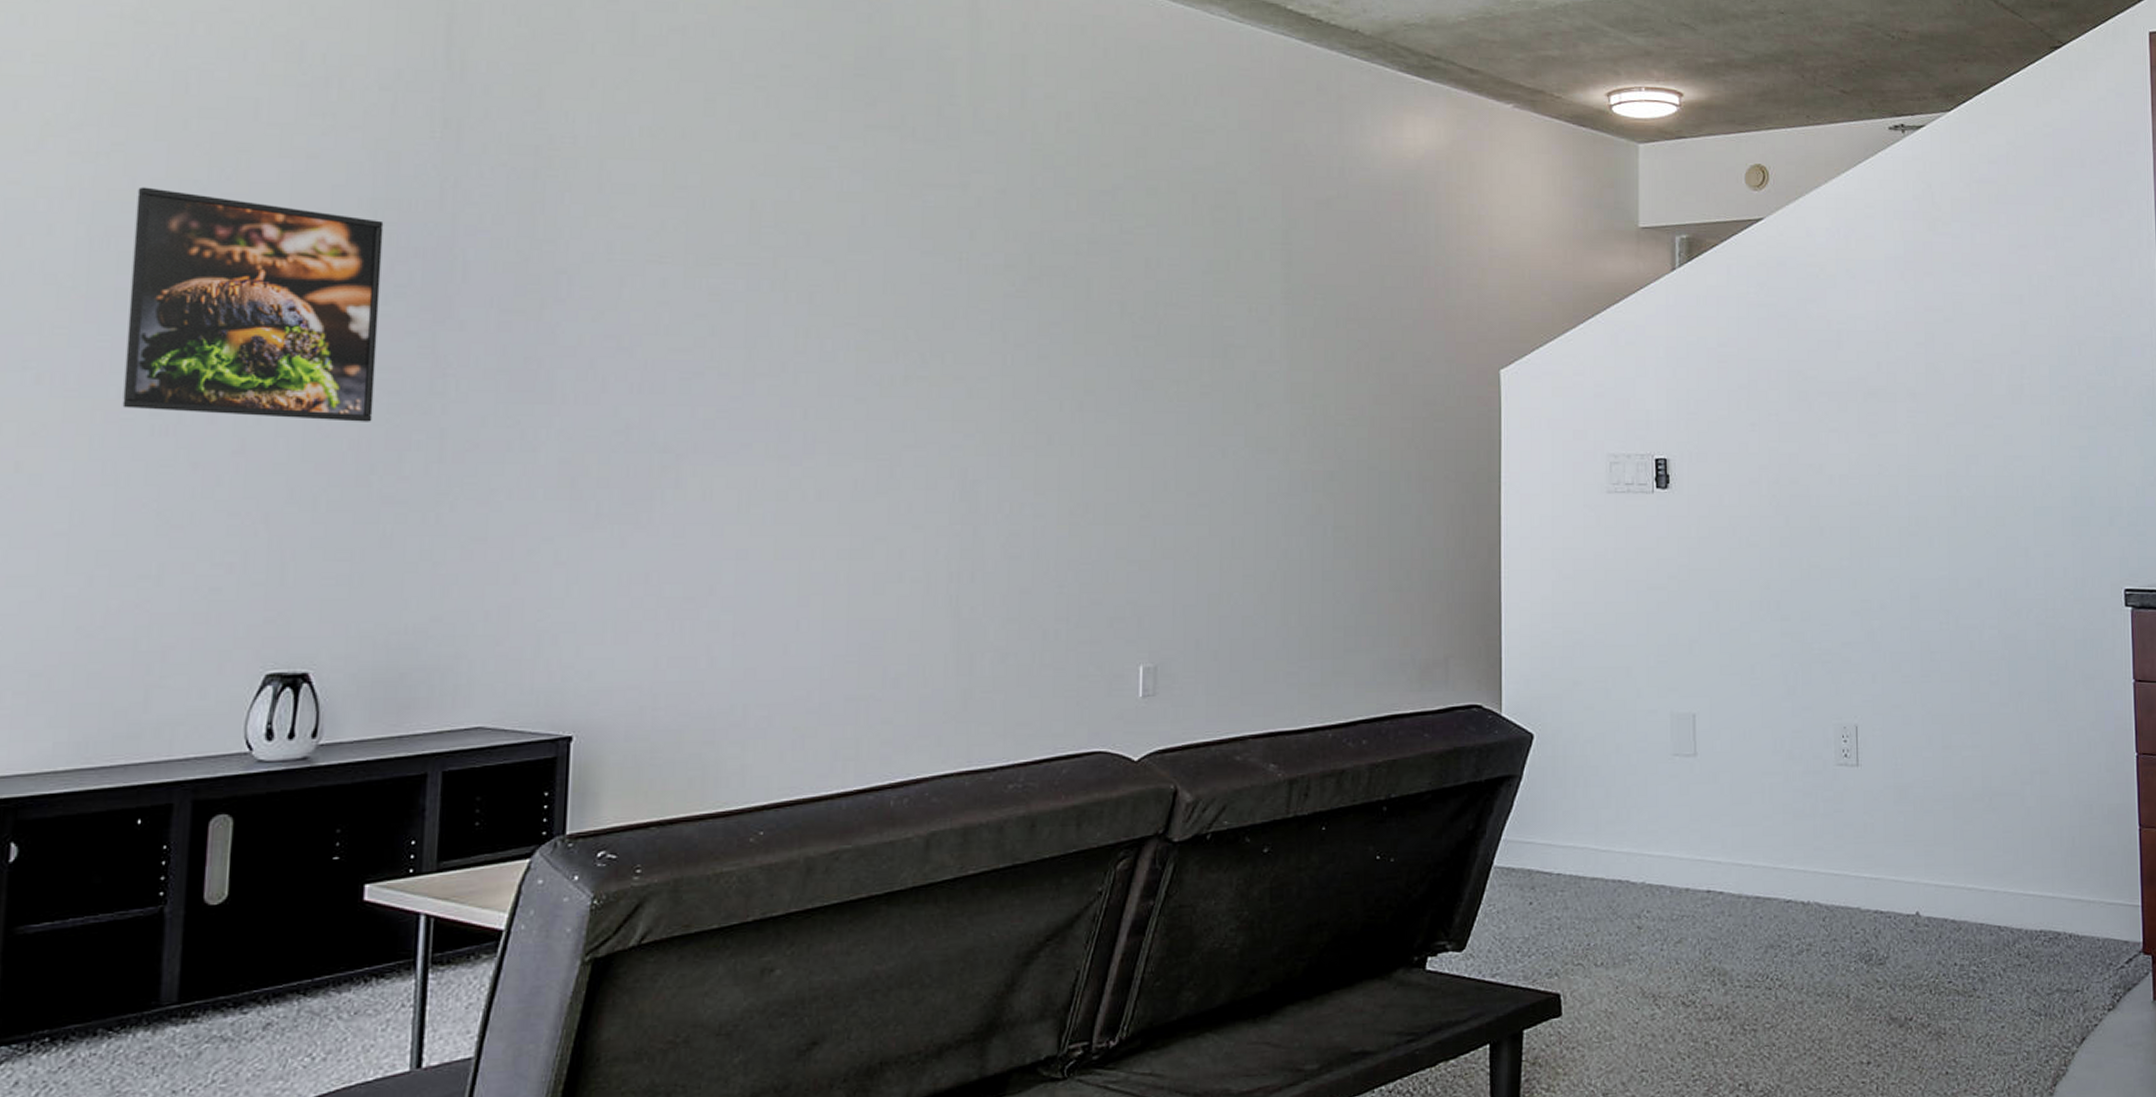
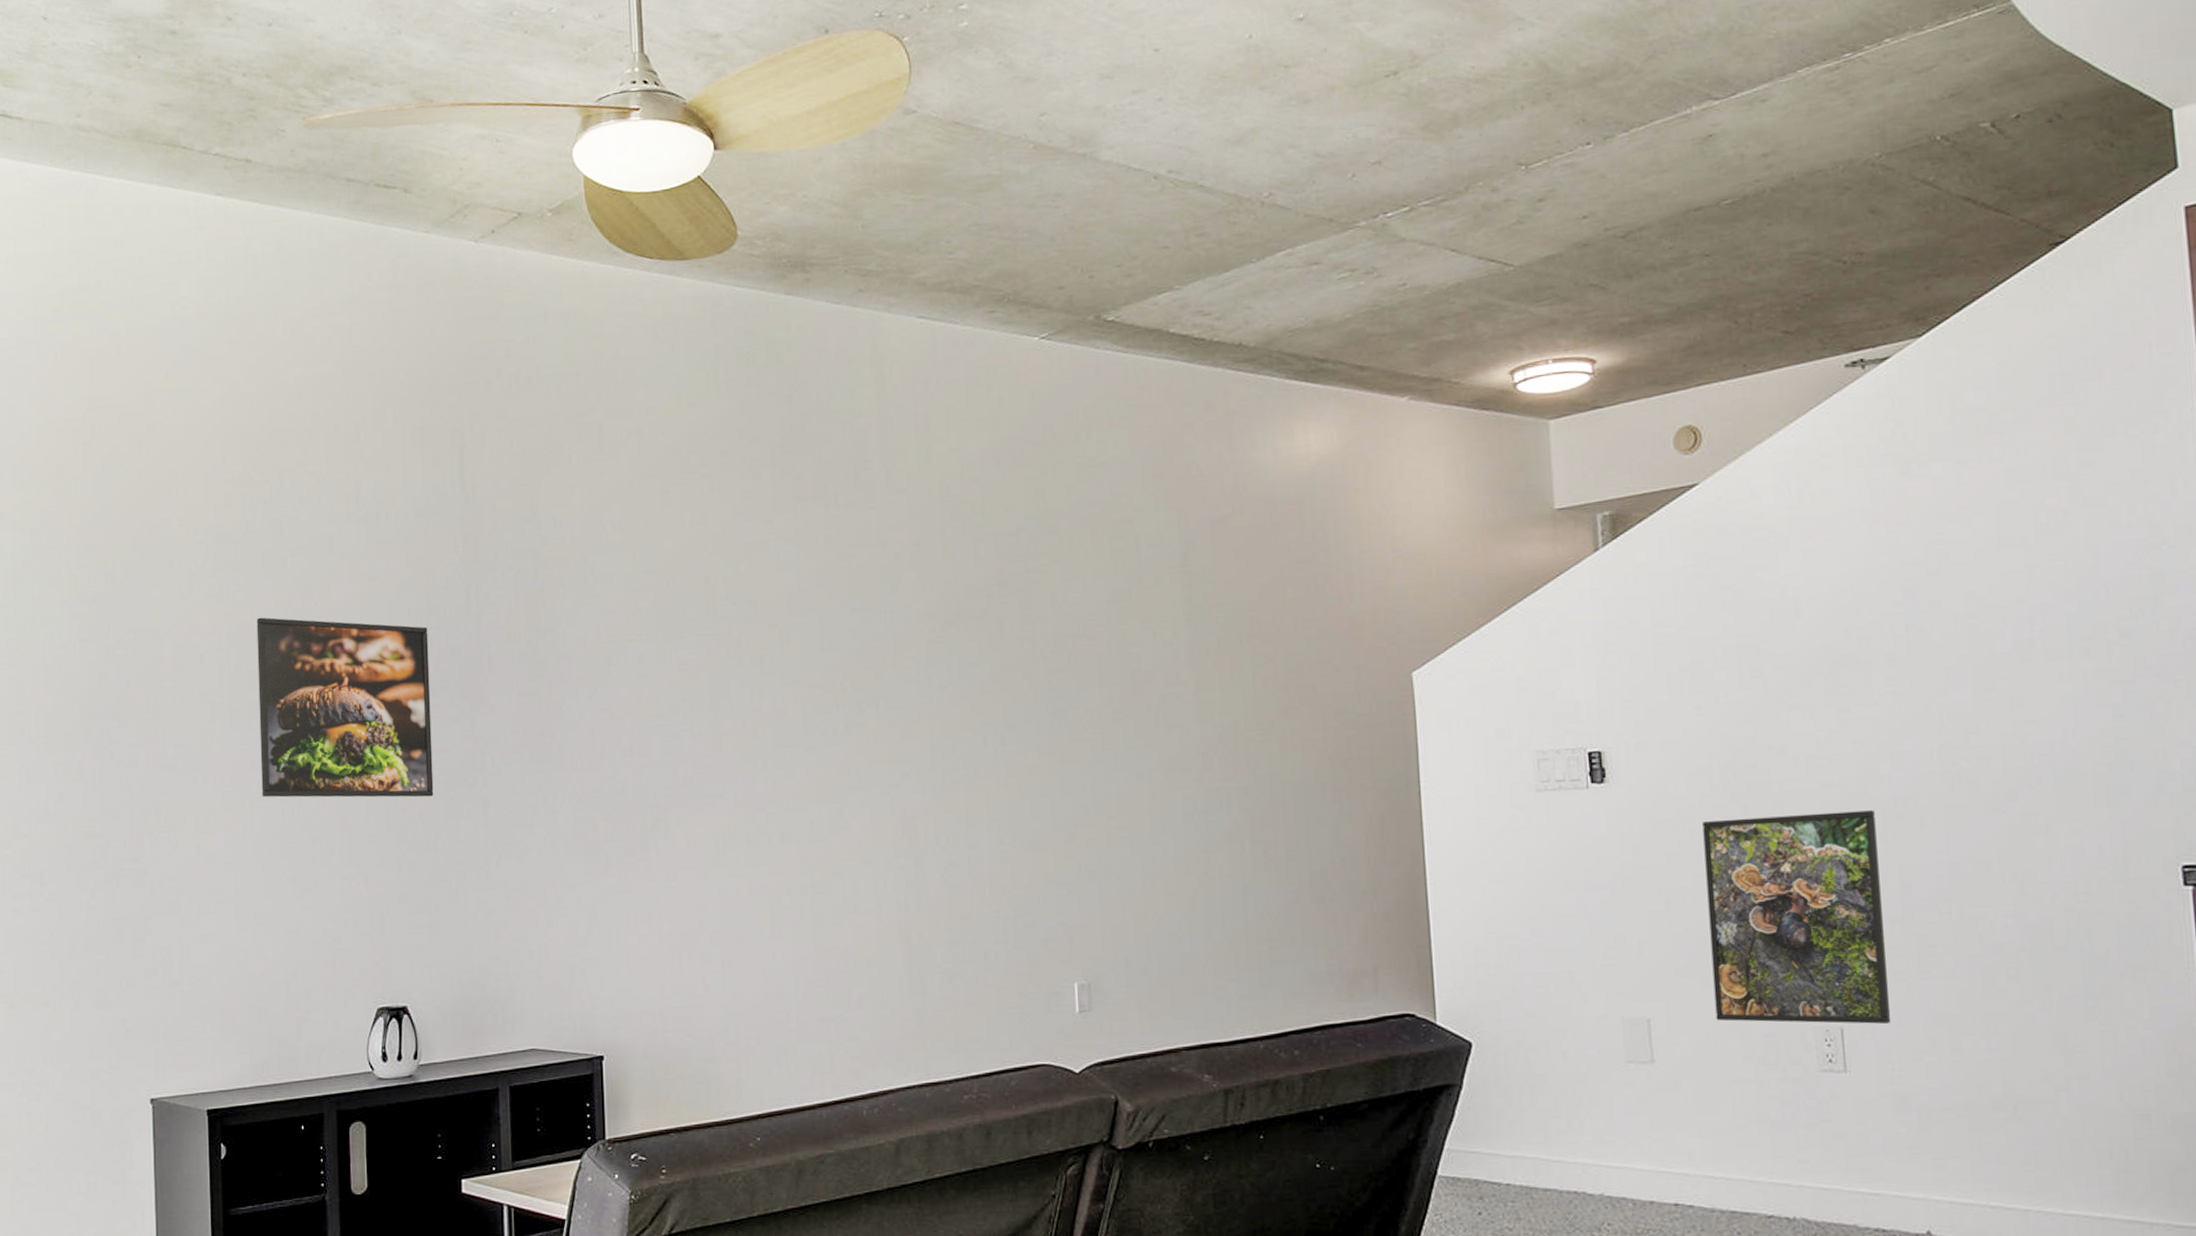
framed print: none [1750,528,1896,722] -> present [1702,810,1890,1024]

